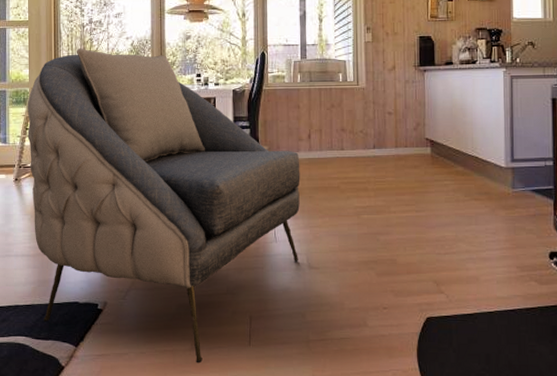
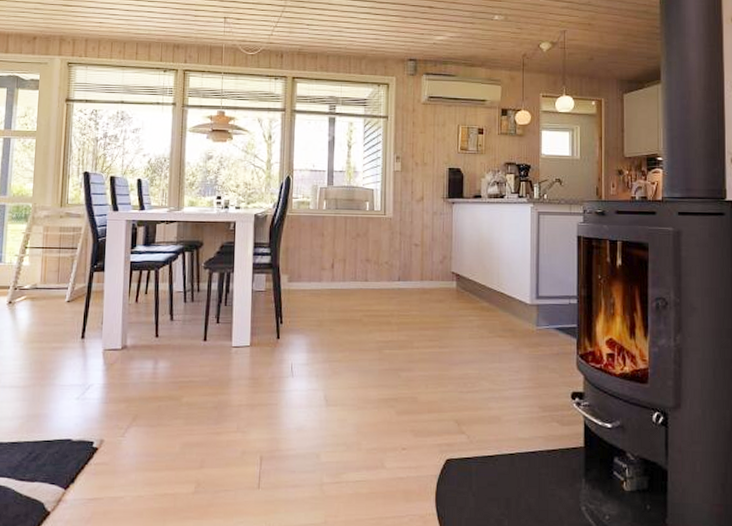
armchair: present [27,48,300,364] -> none [26,163,322,508]

